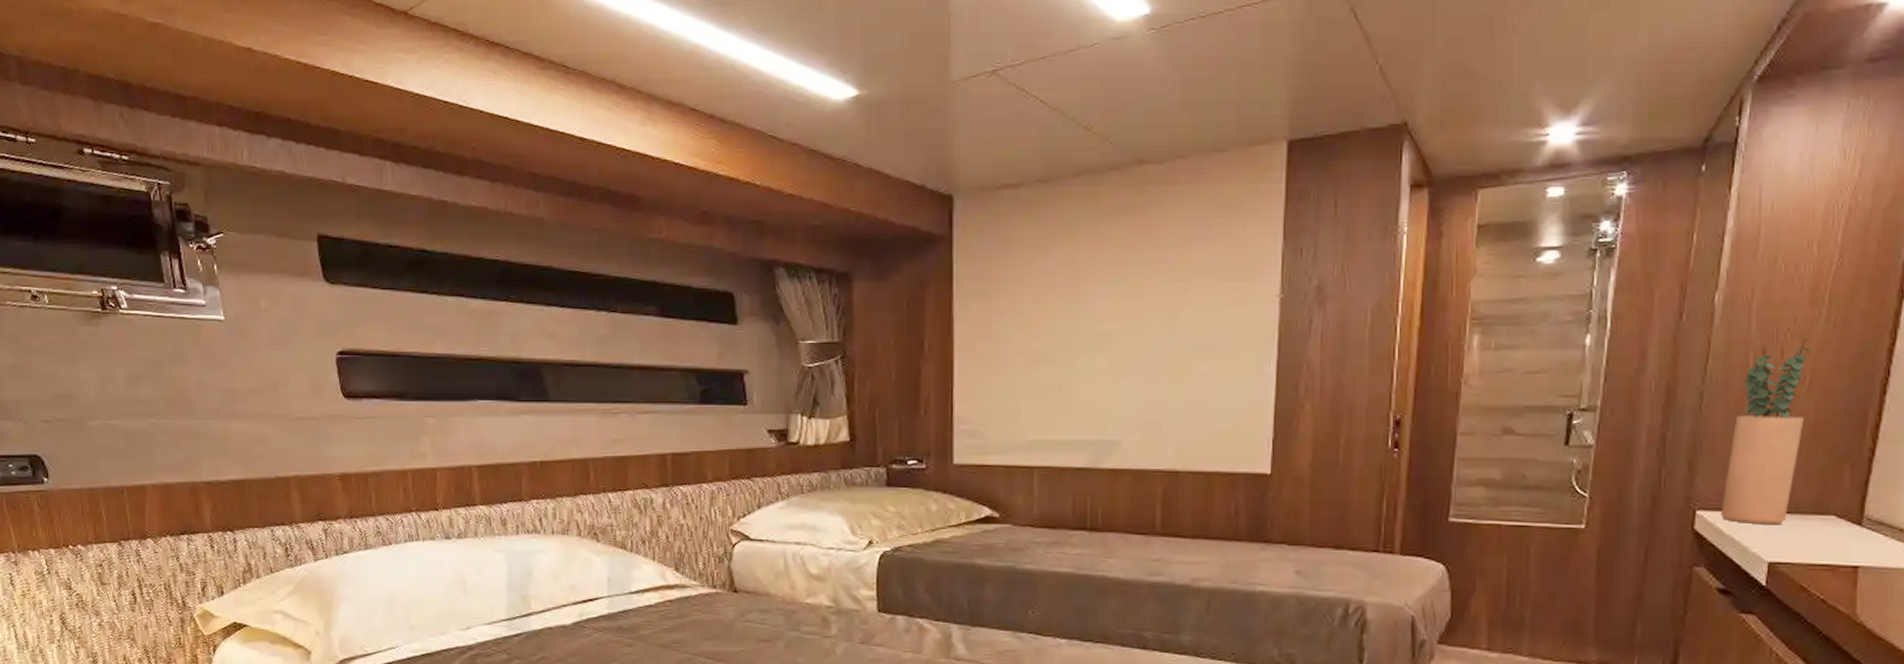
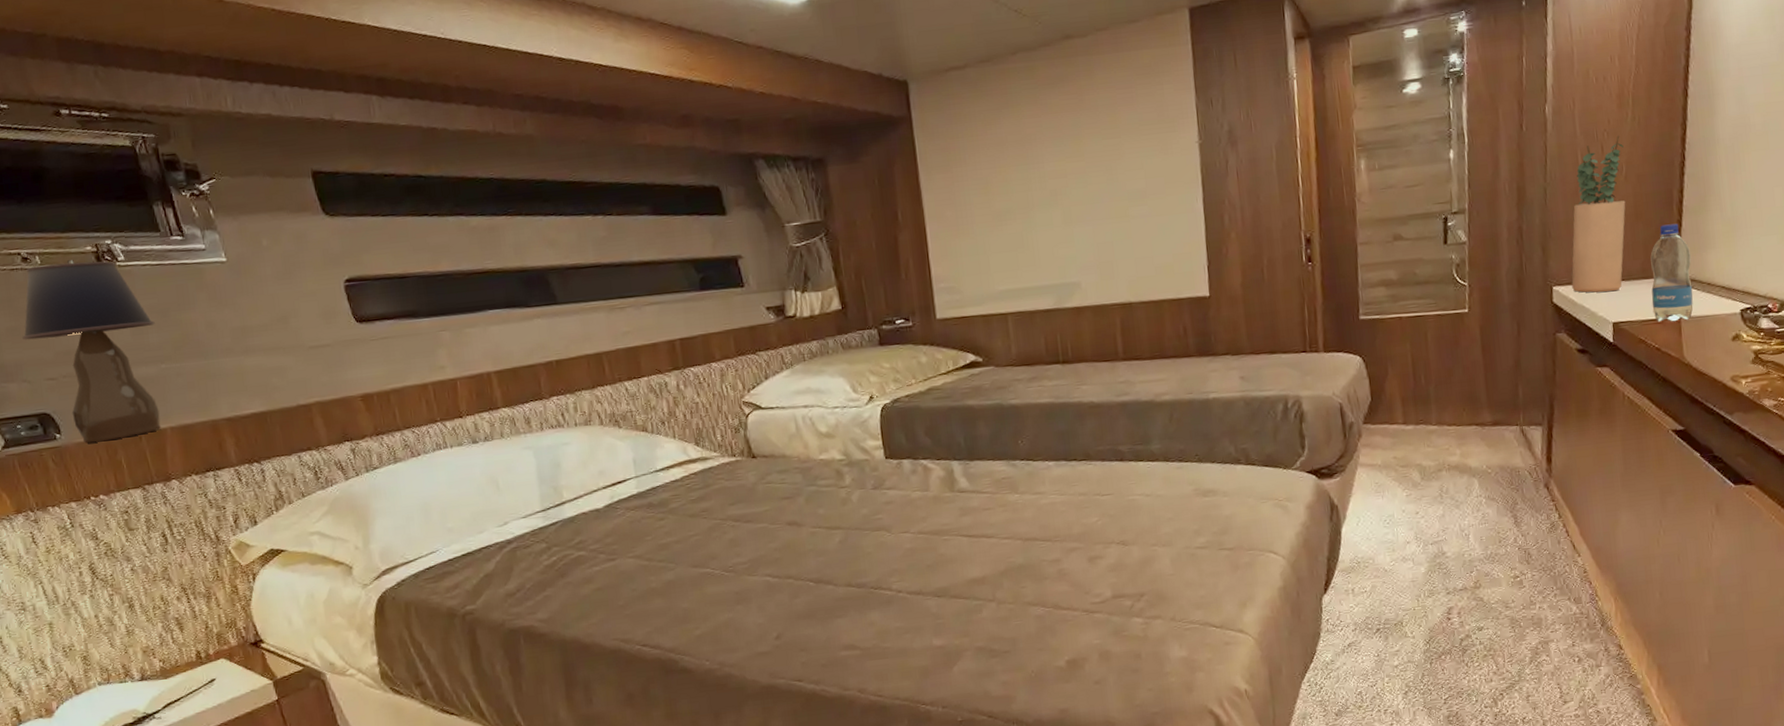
table lamp: none [24,303,149,491] -> present [22,260,161,444]
bottle: none [1822,452,1883,571] -> present [1650,223,1693,322]

